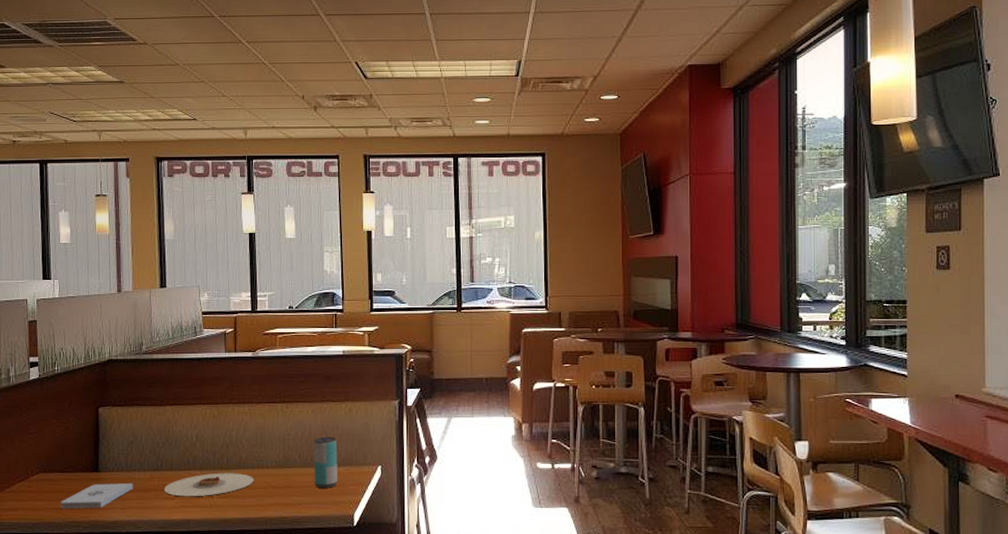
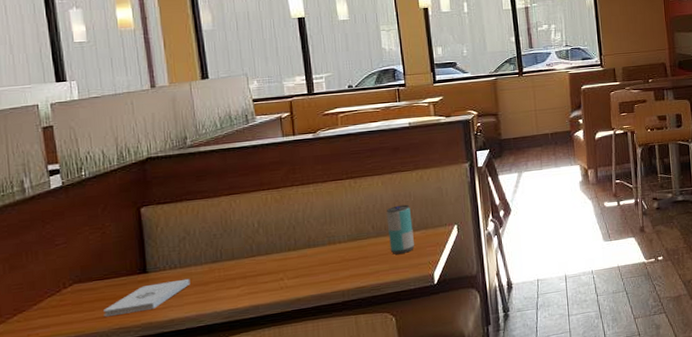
plate: present [164,473,254,497] -> none [226,252,327,284]

